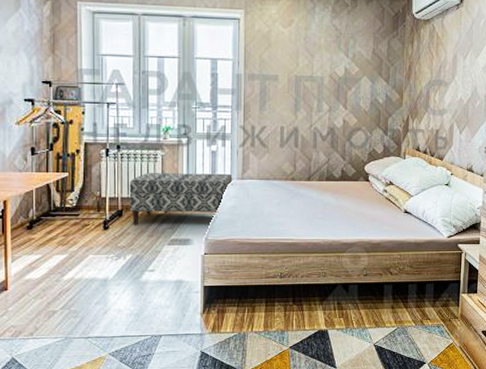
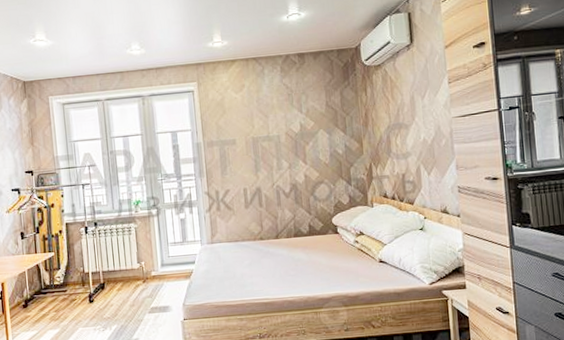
bench: present [129,173,233,225] -> none [108,239,204,296]

